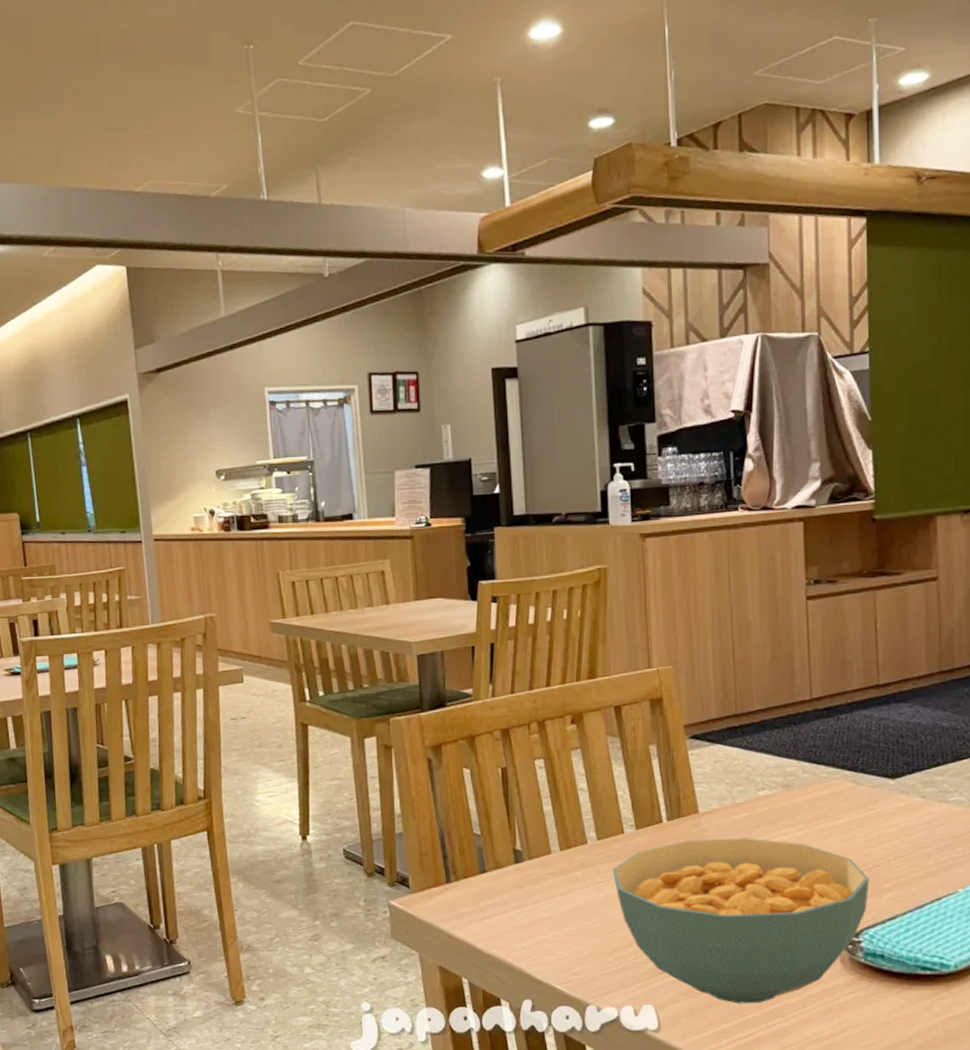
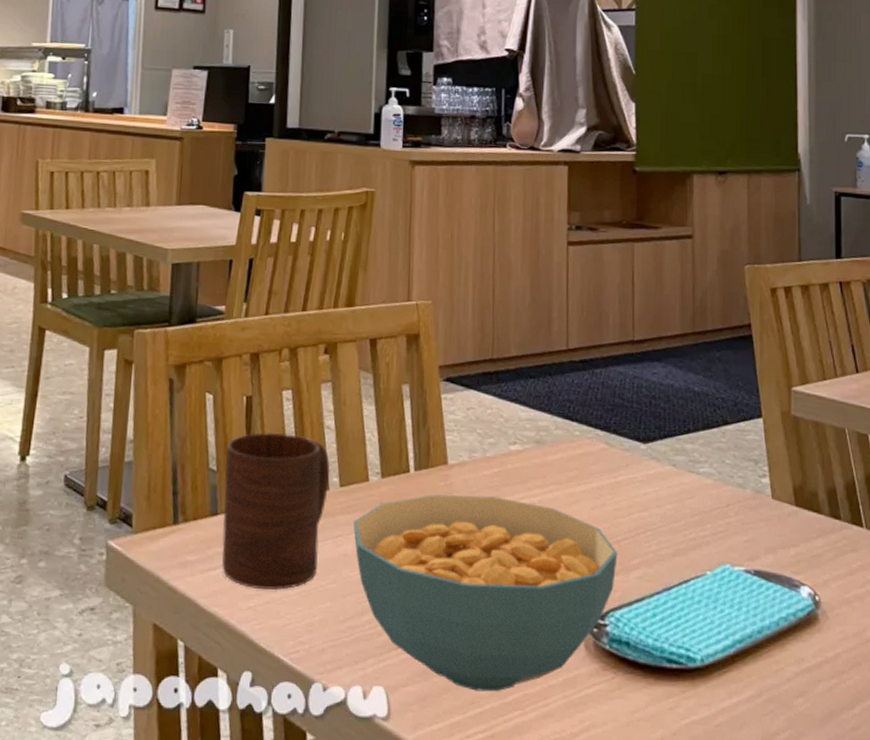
cup: none [487,797,587,932] -> present [222,432,331,591]

